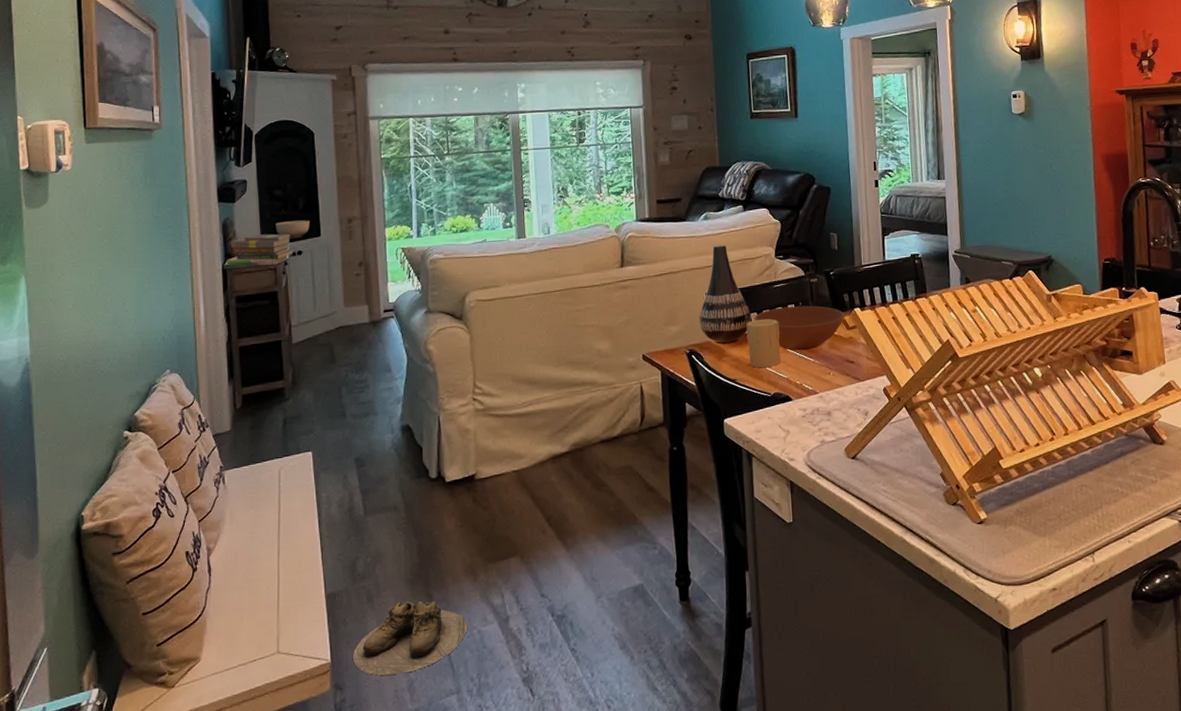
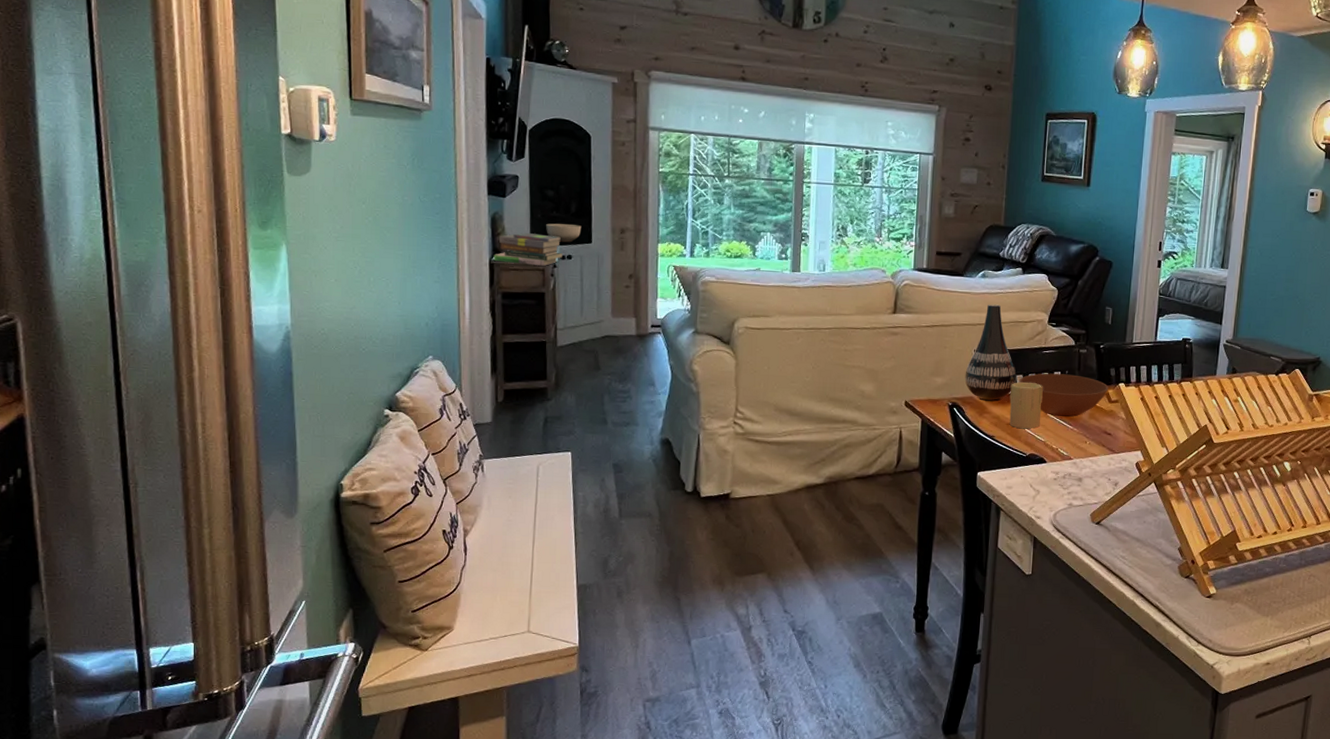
shoe: present [353,600,468,676] -> none [600,600,712,665]

